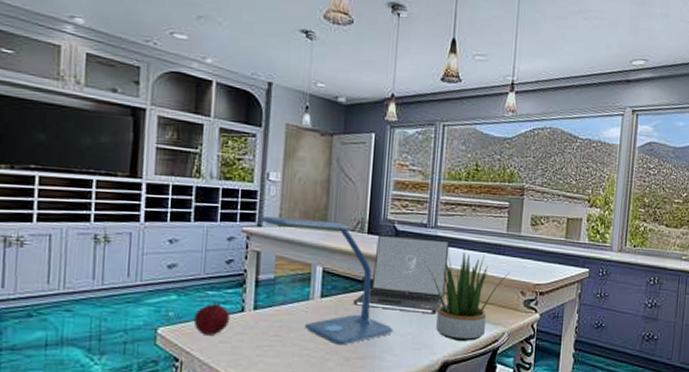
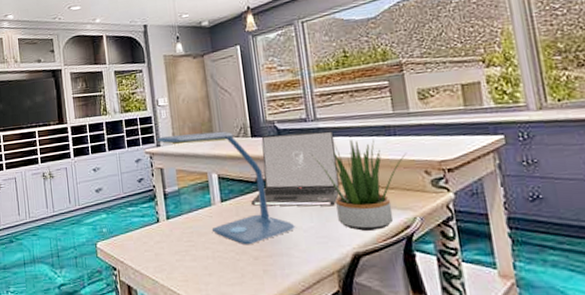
fruit: present [193,301,231,335] -> none [121,215,150,246]

